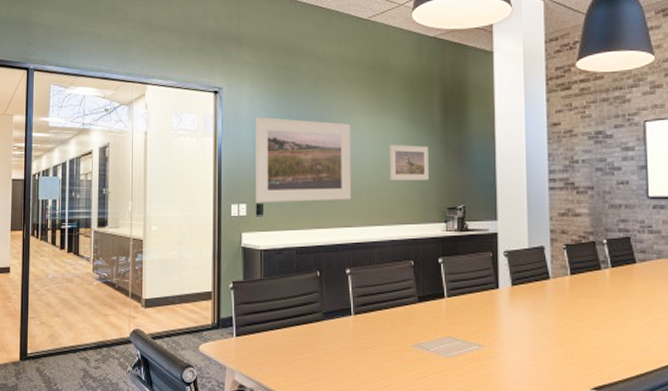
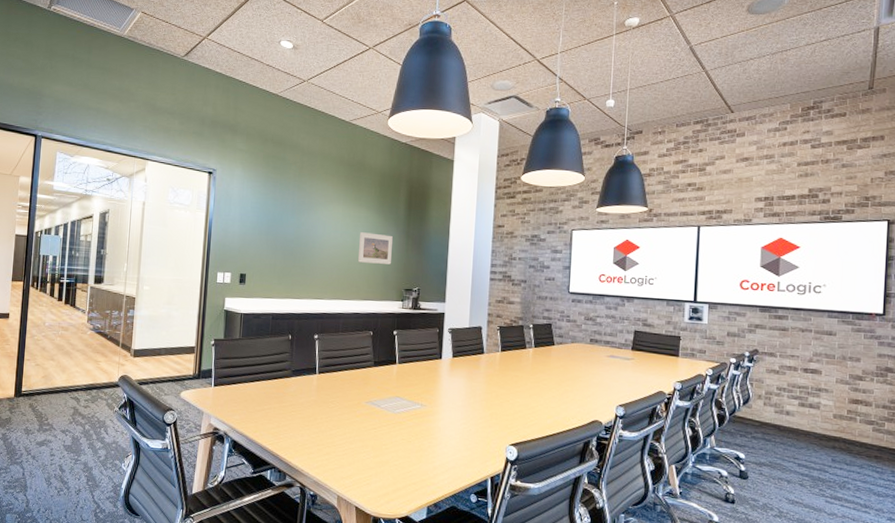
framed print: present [255,116,352,202] -> none [239,198,328,276]

